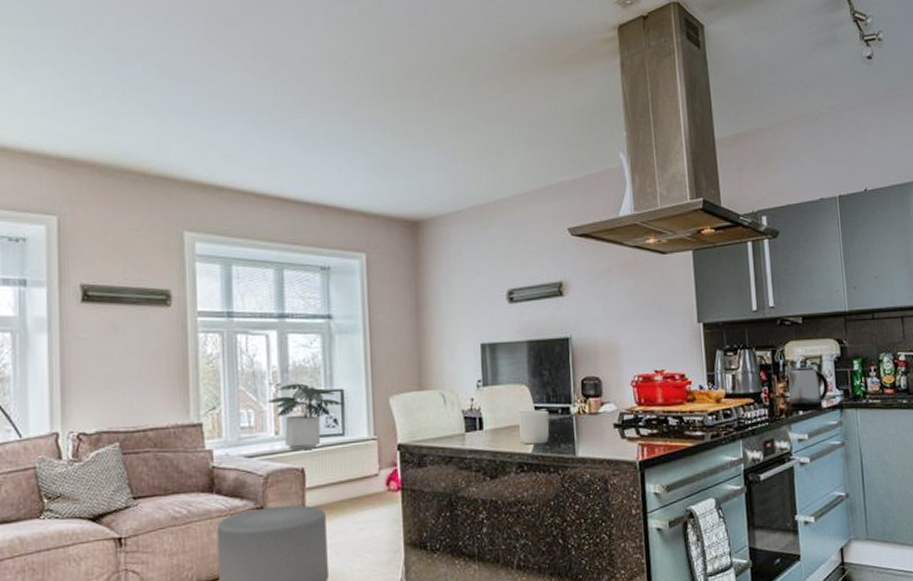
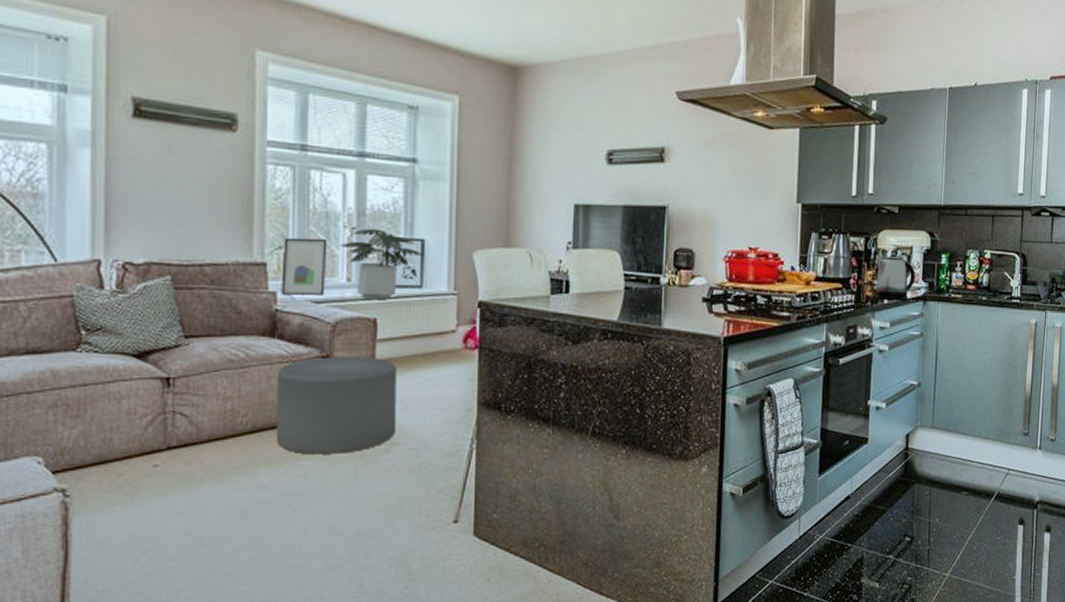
picture frame: none [216,396,257,453] -> present [281,237,328,297]
mug: present [517,410,550,445] -> none [605,278,638,312]

